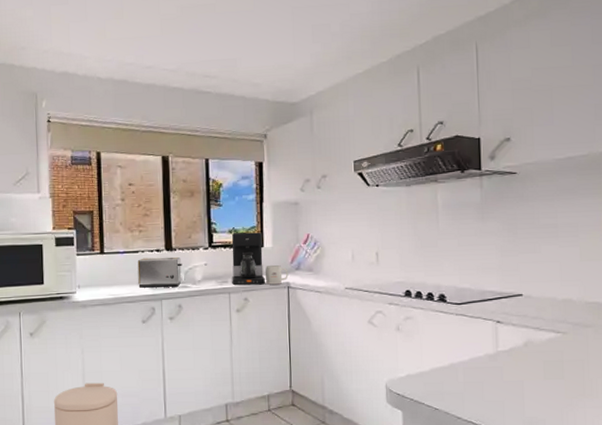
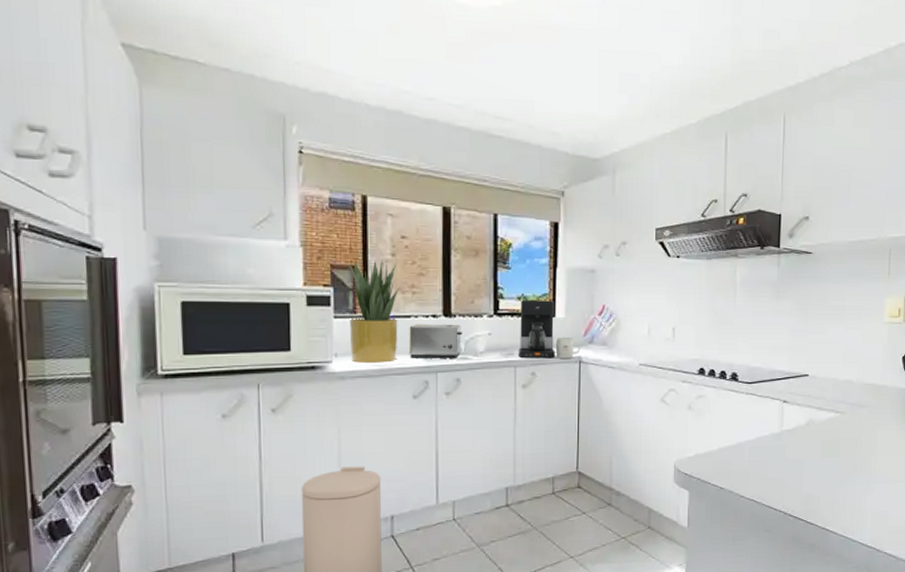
planter: none [86,205,129,293] -> present [347,260,400,363]

